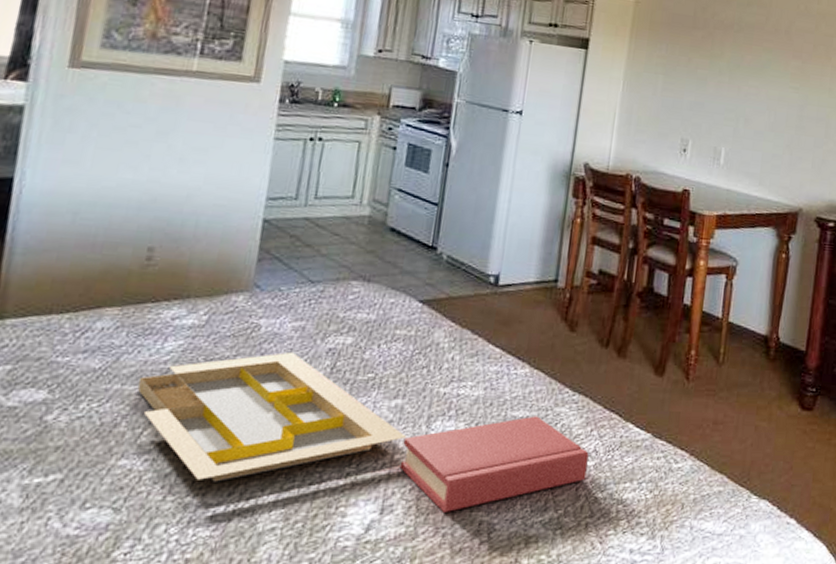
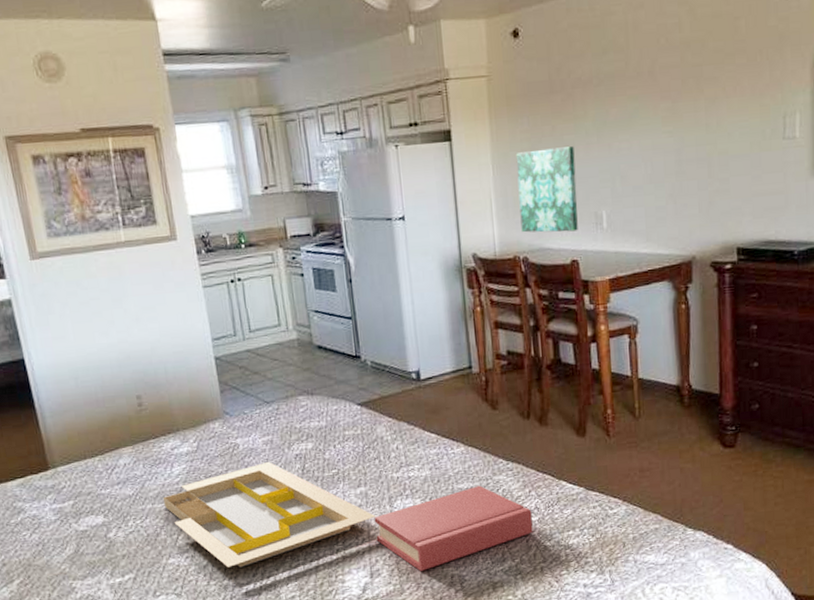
wall art: none [639,75,706,162] -> present [516,146,578,233]

